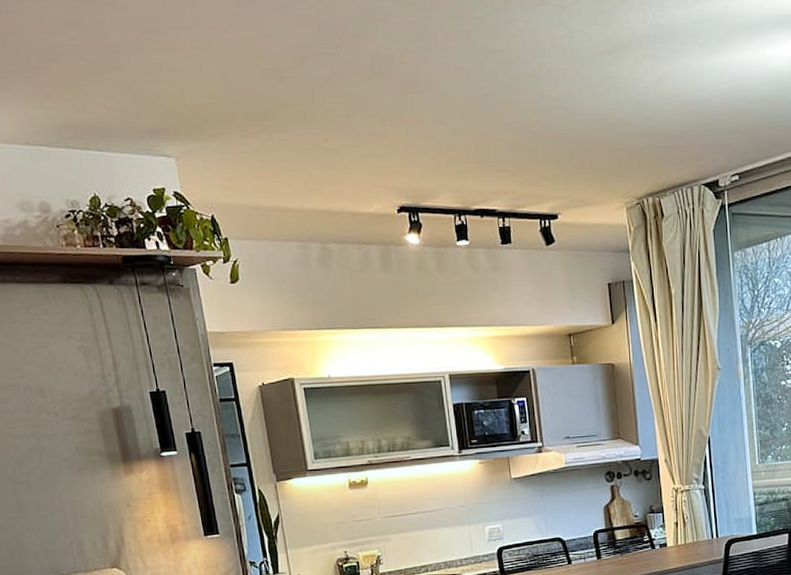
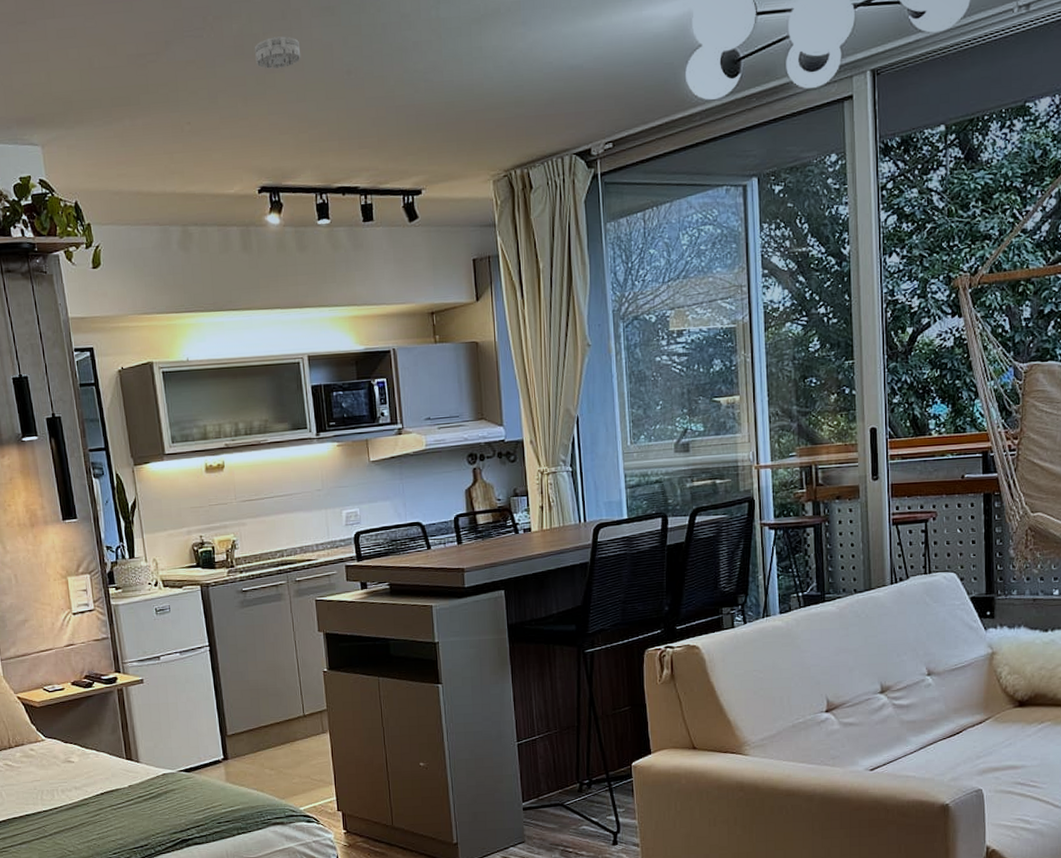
smoke detector: none [392,58,438,90] -> present [255,36,301,69]

